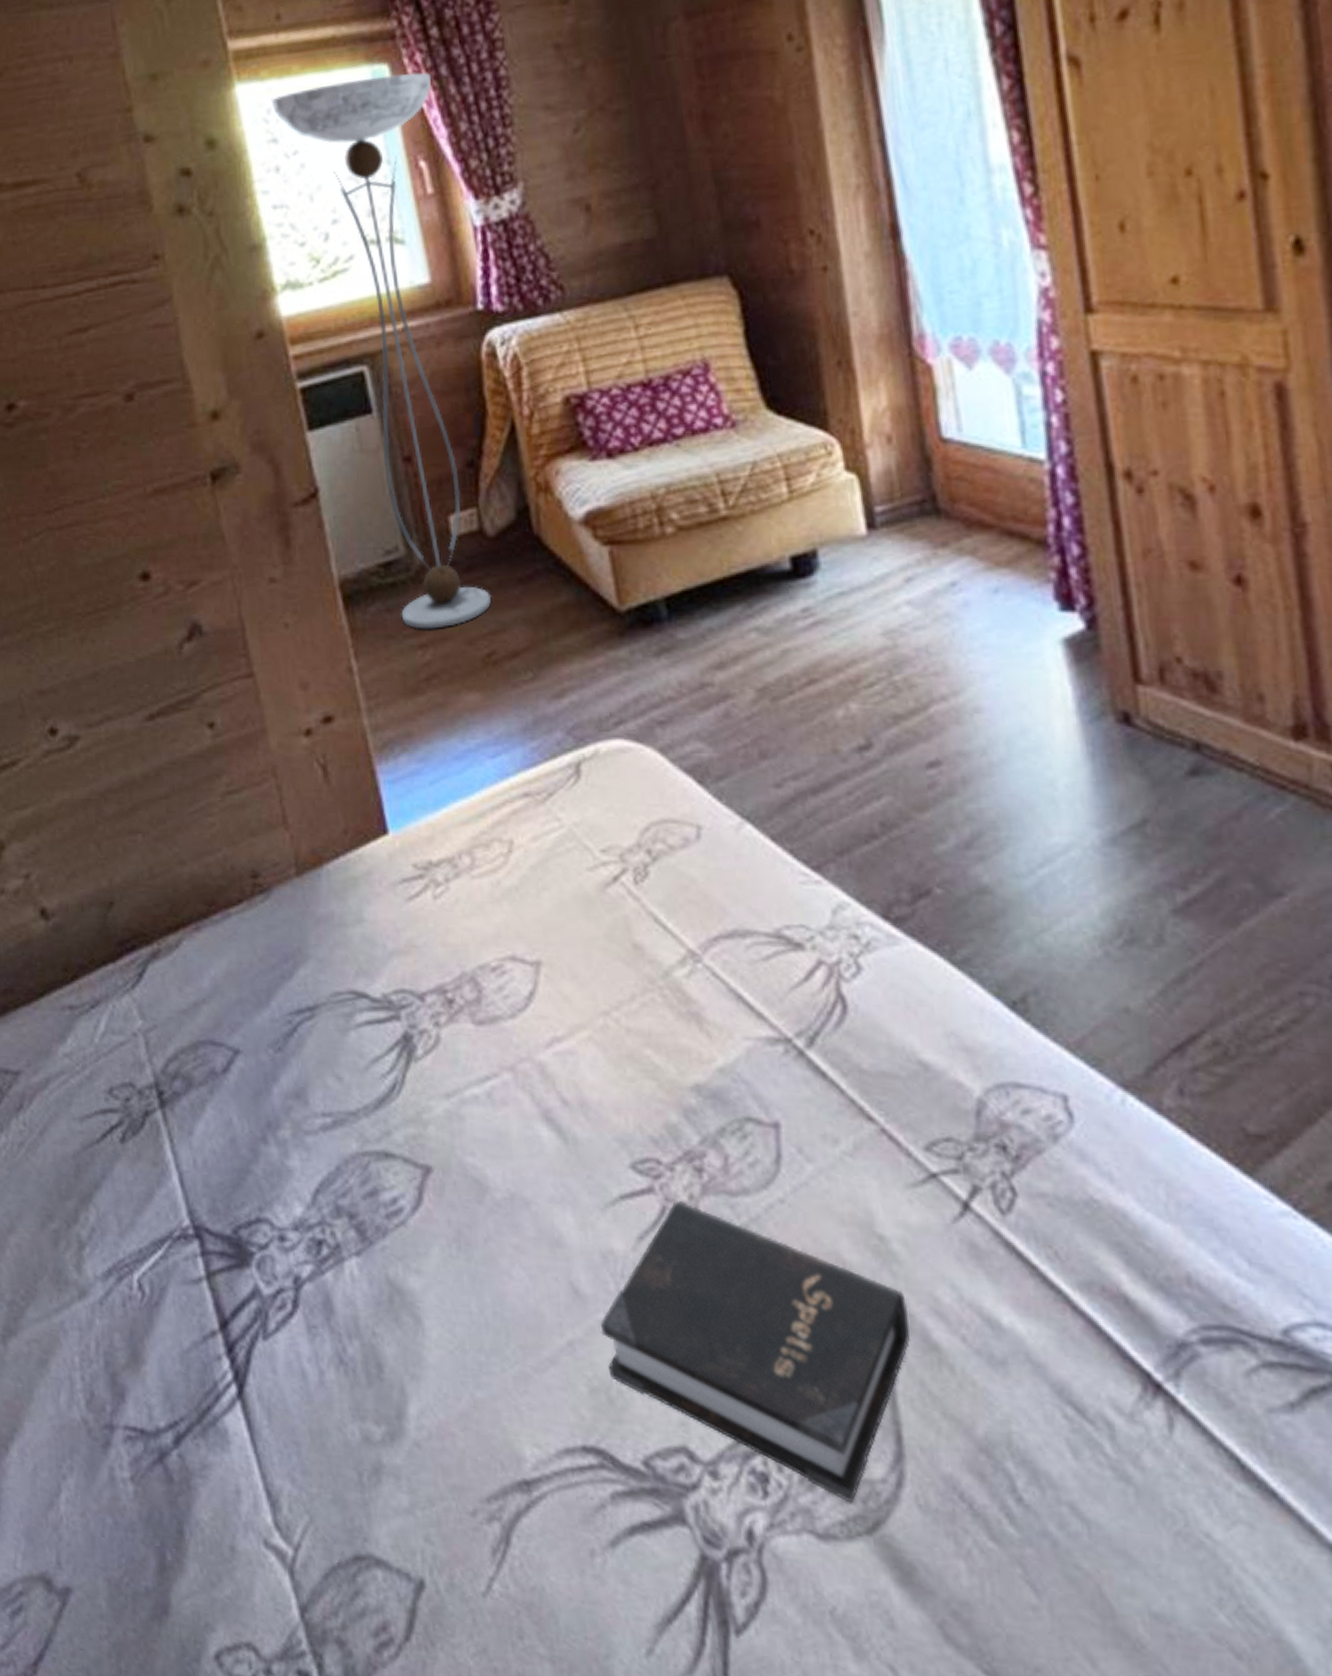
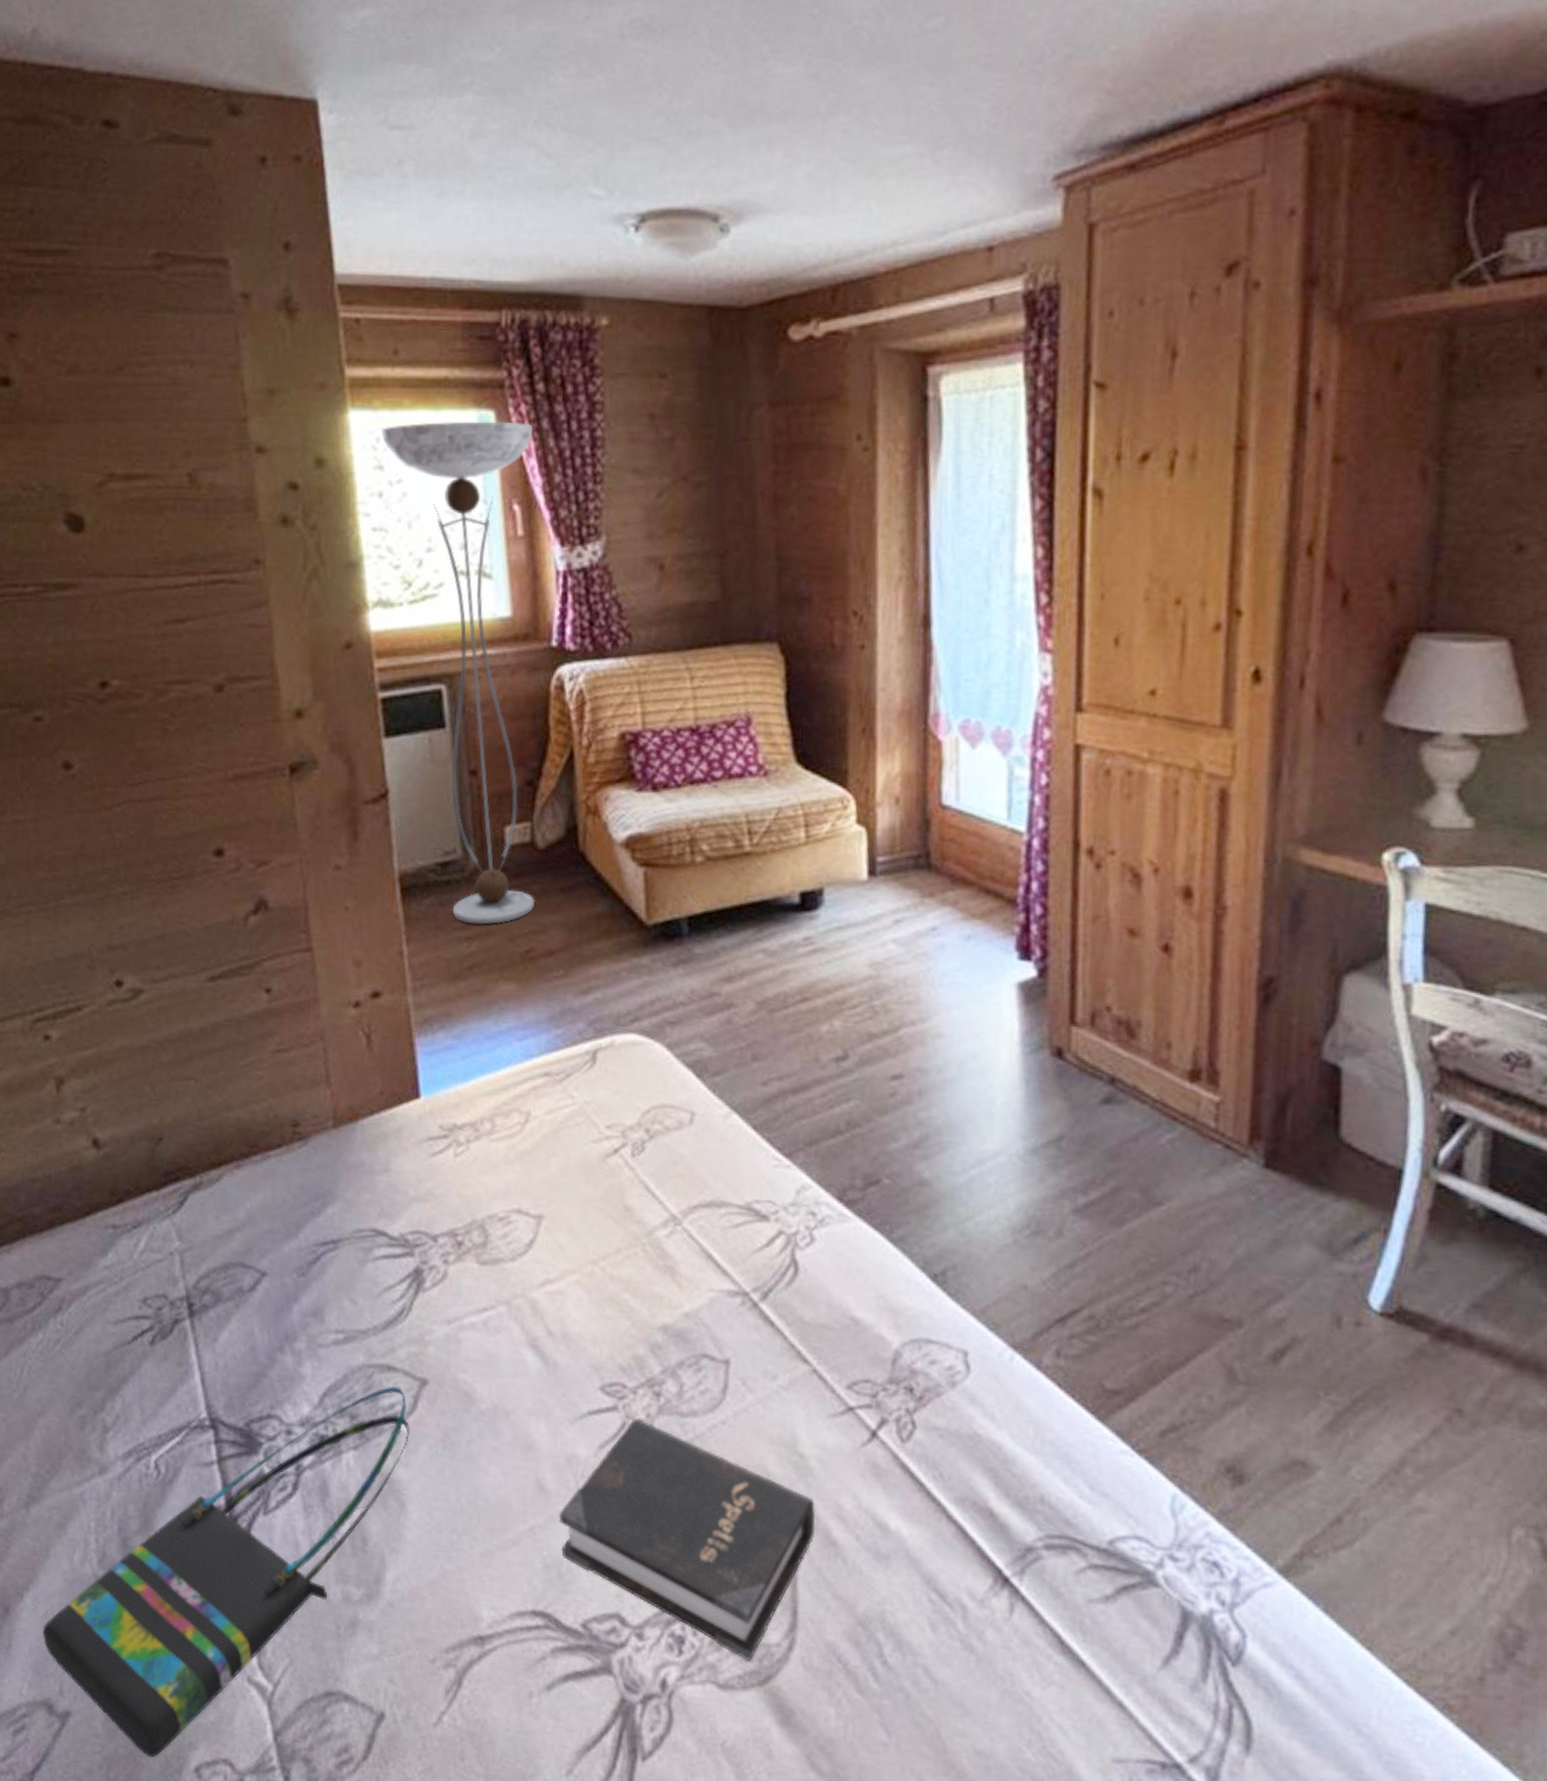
tote bag: none [32,1176,418,1642] -> present [42,1386,411,1758]

